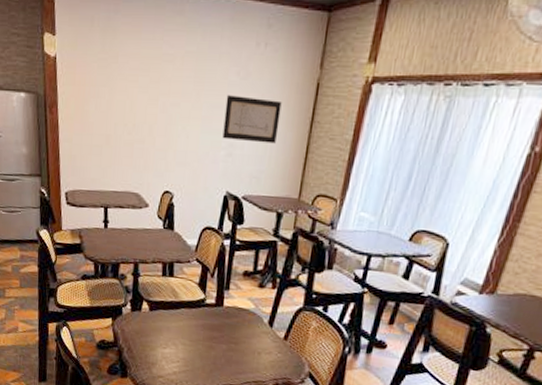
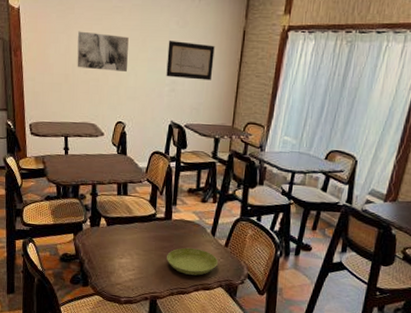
wall art: none [120,84,180,132] -> present [77,31,129,71]
saucer: none [216,339,275,372] -> present [167,247,218,276]

